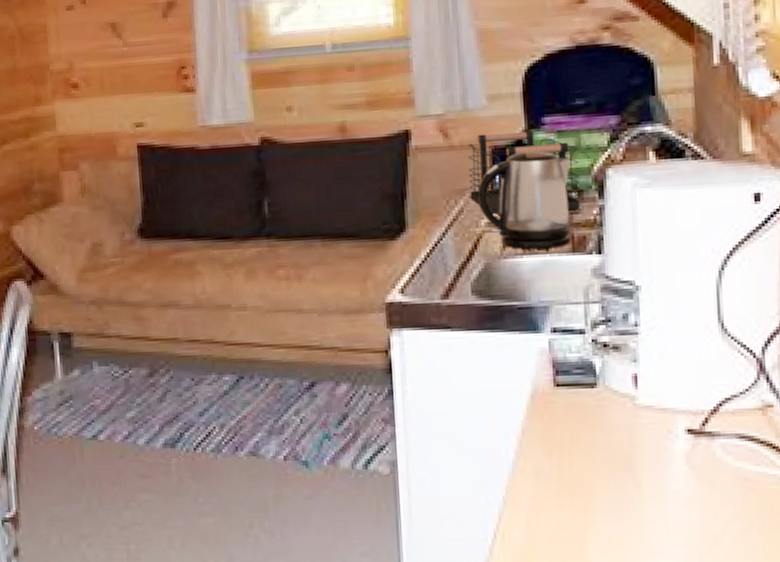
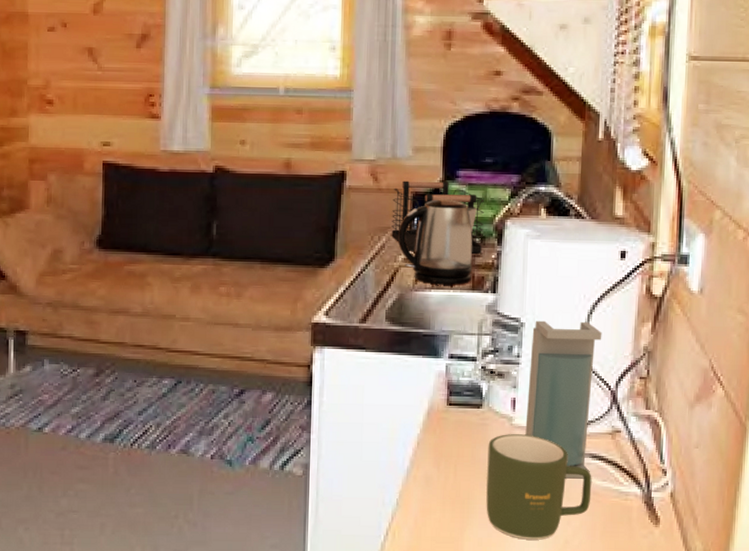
mug: none [608,415,743,537] -> present [486,434,592,540]
soap dispenser: none [651,279,739,464] -> present [525,320,602,479]

